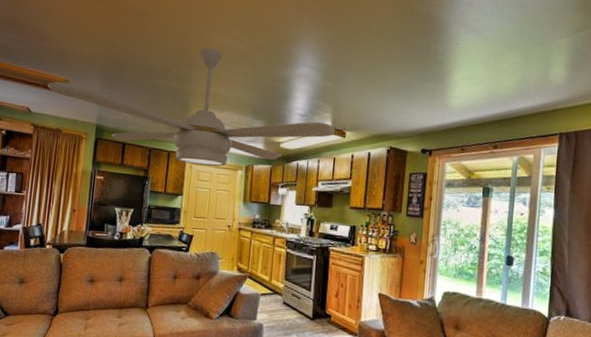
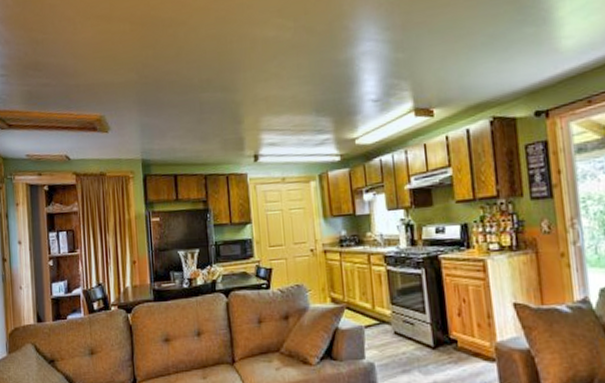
ceiling fan: present [47,48,335,166] -> none [82,44,420,185]

